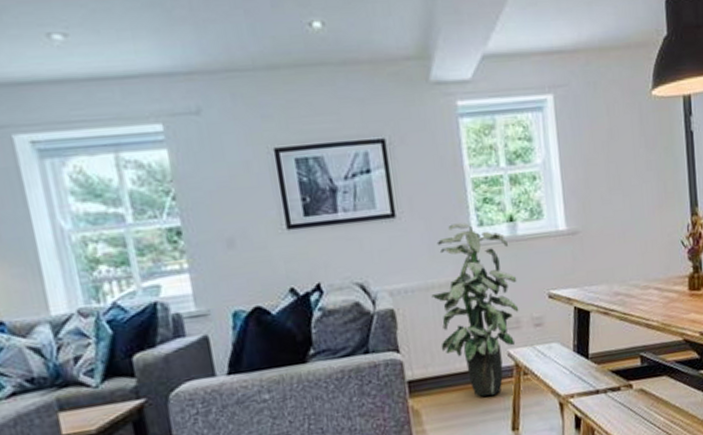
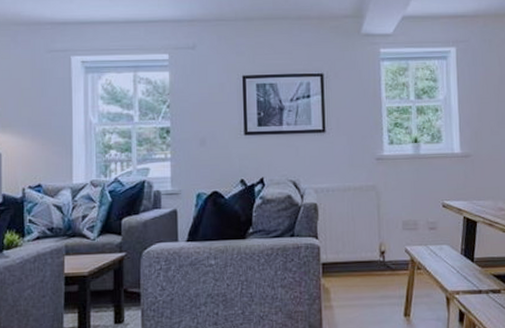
indoor plant: present [431,222,519,397] -> none [347,141,417,283]

